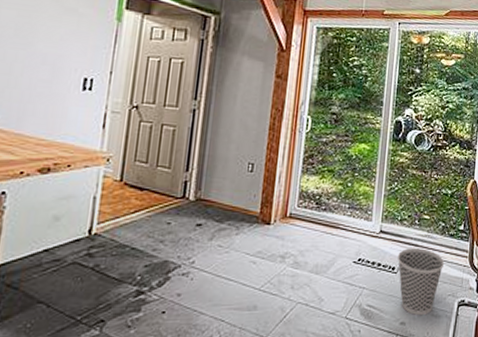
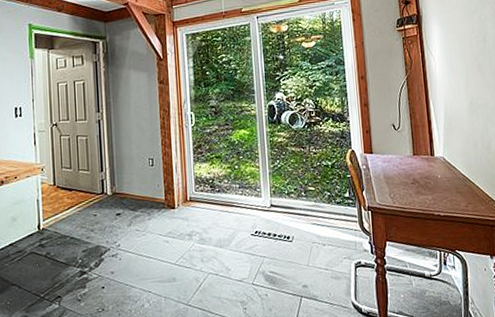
wastebasket: present [397,248,444,316] -> none [290,217,335,279]

